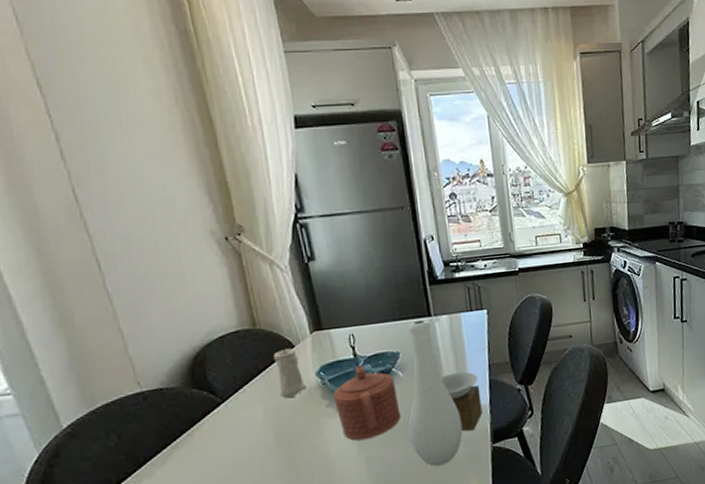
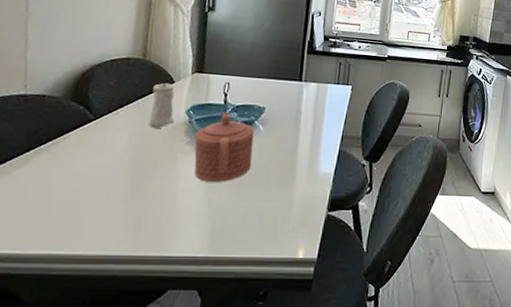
vase: present [408,319,483,466] -> none [253,82,329,222]

